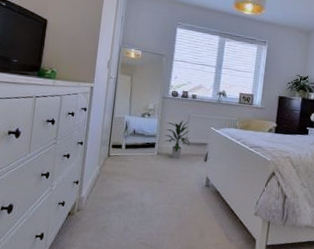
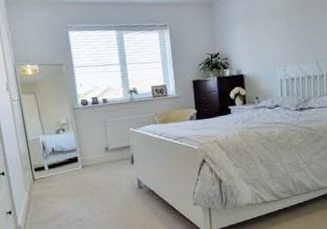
indoor plant: present [164,120,191,158] -> none [83,127,114,168]

